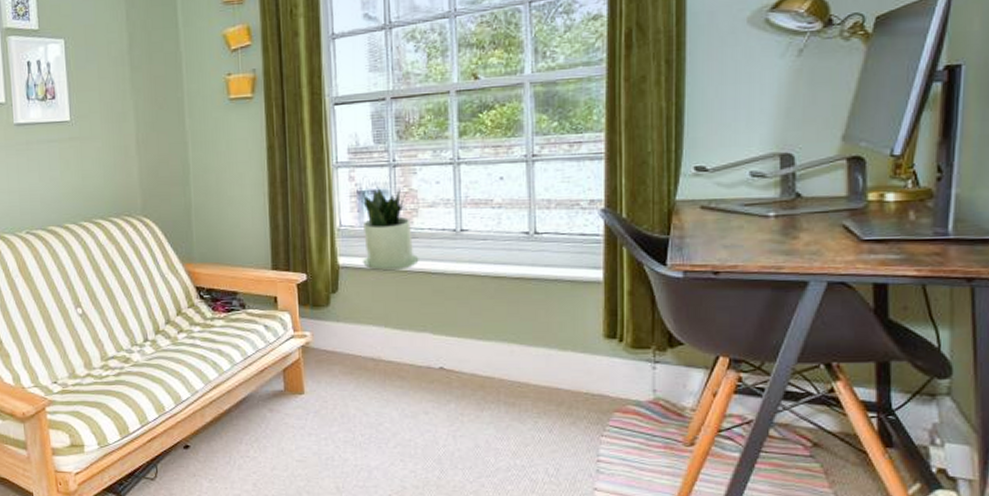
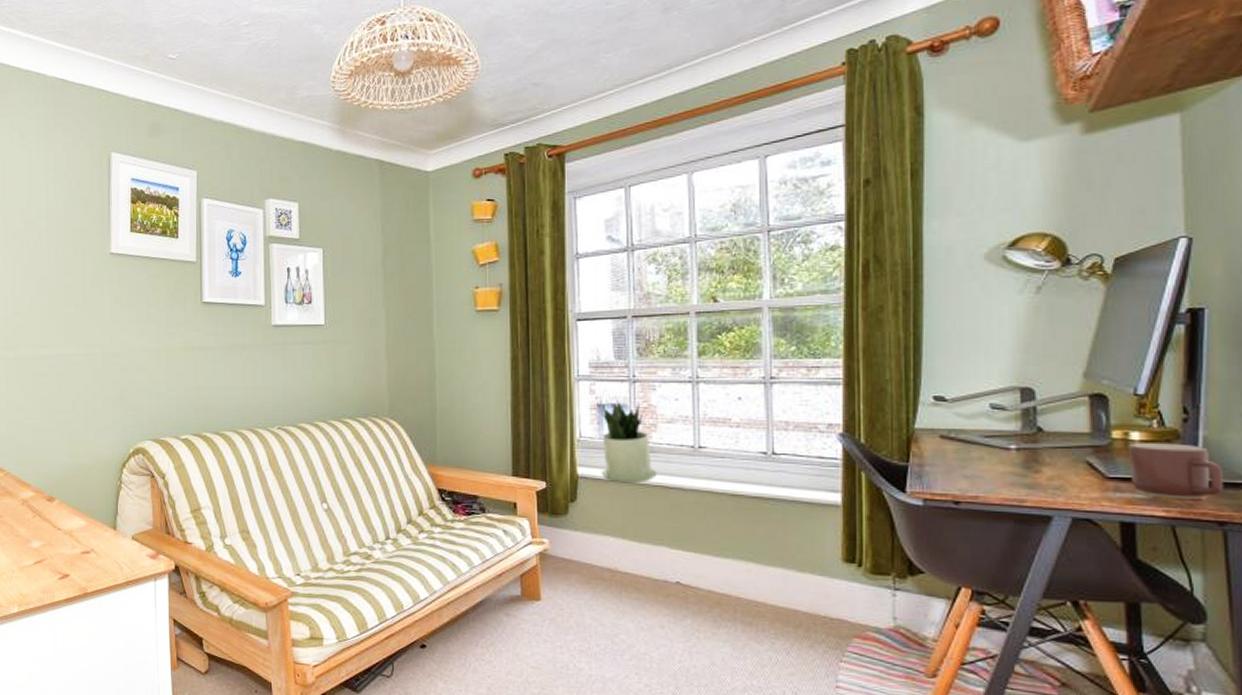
mug: none [883,202,974,259] -> present [1128,443,1224,501]

